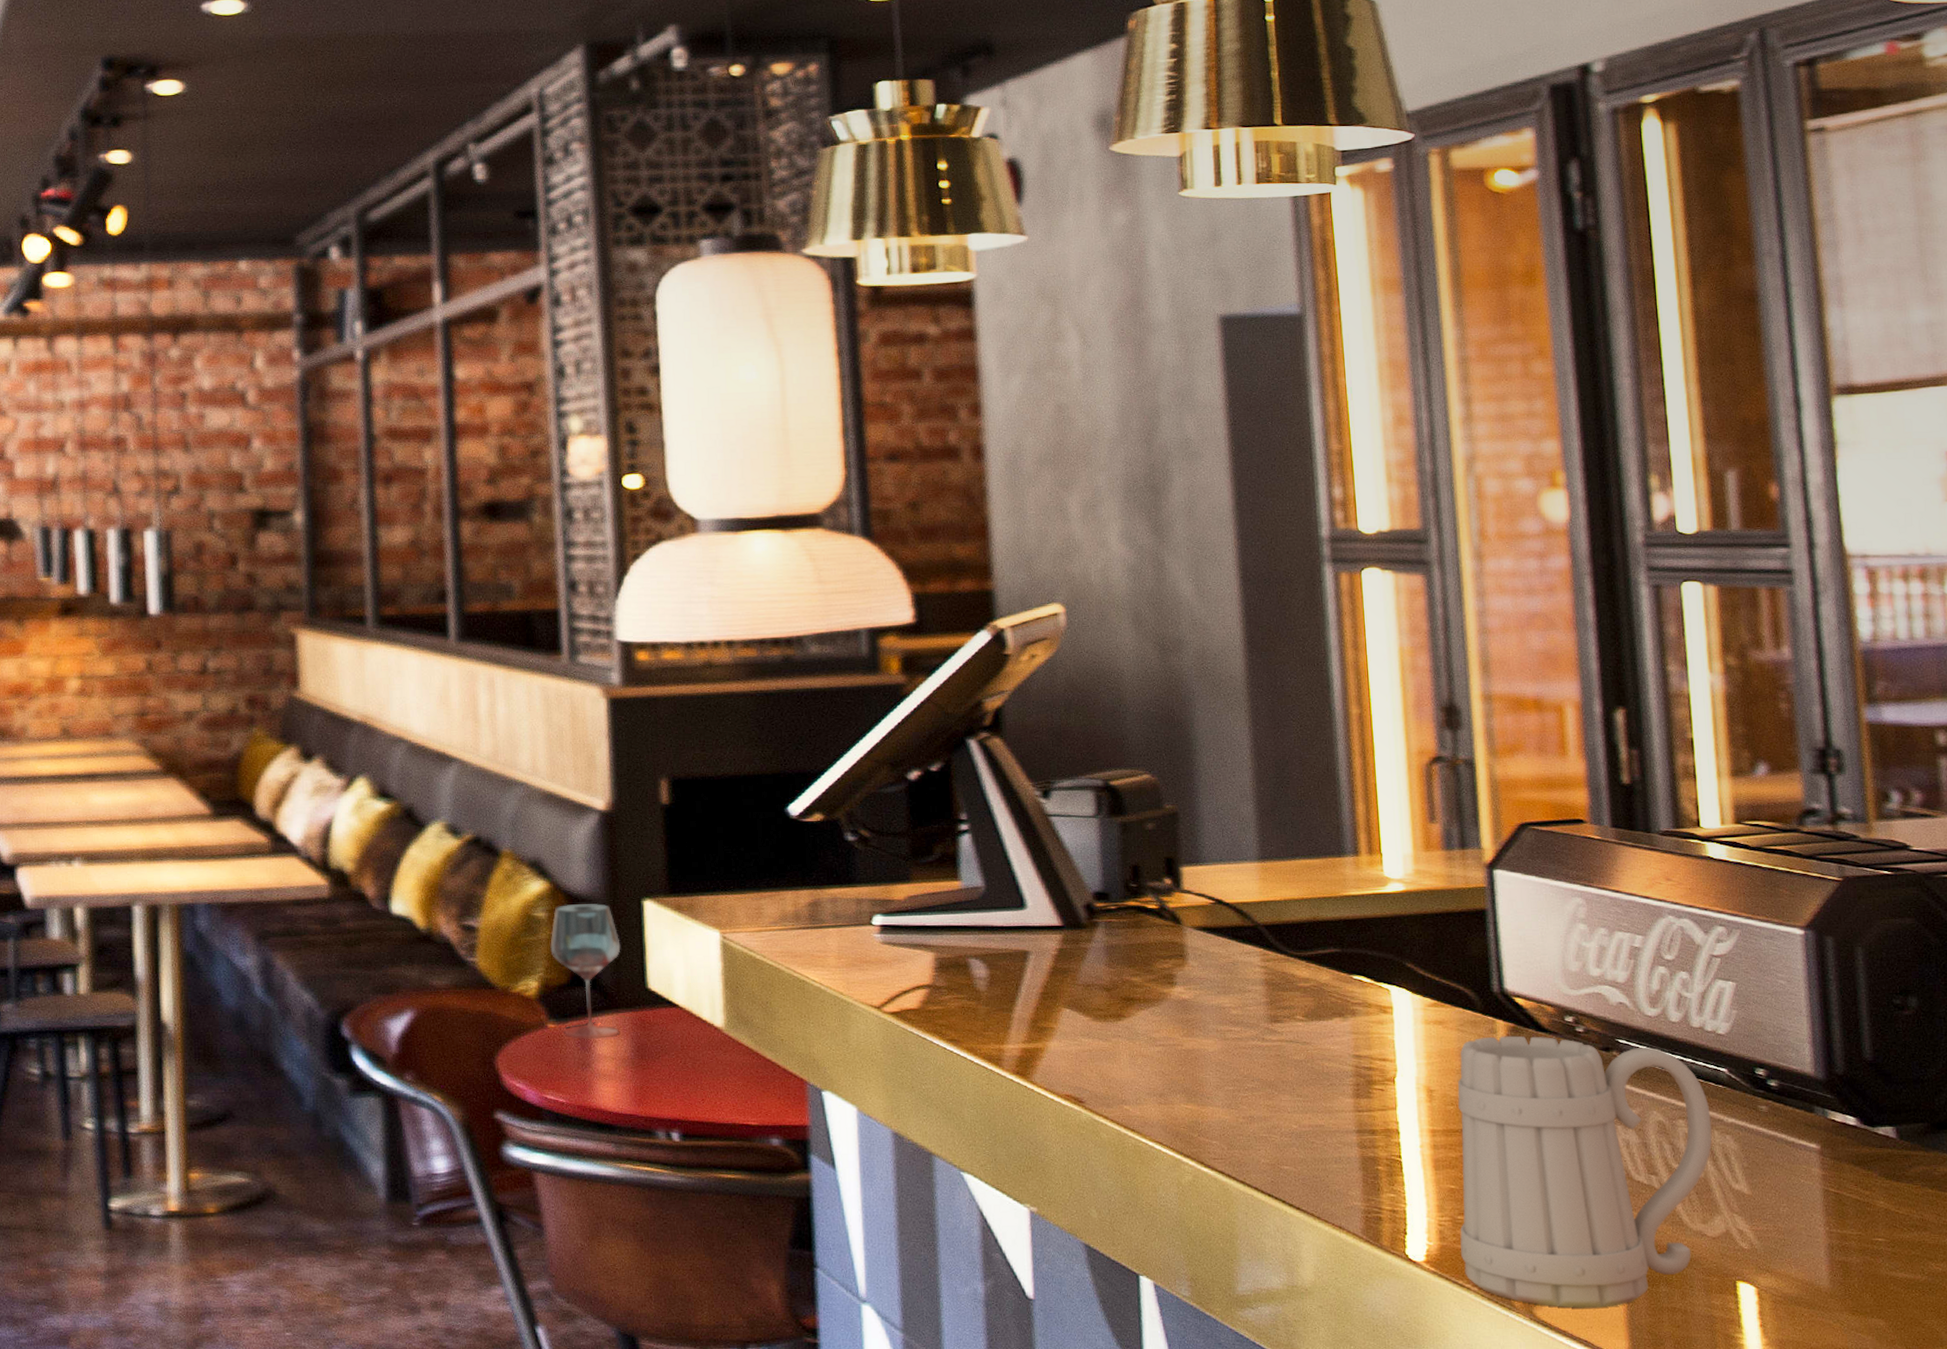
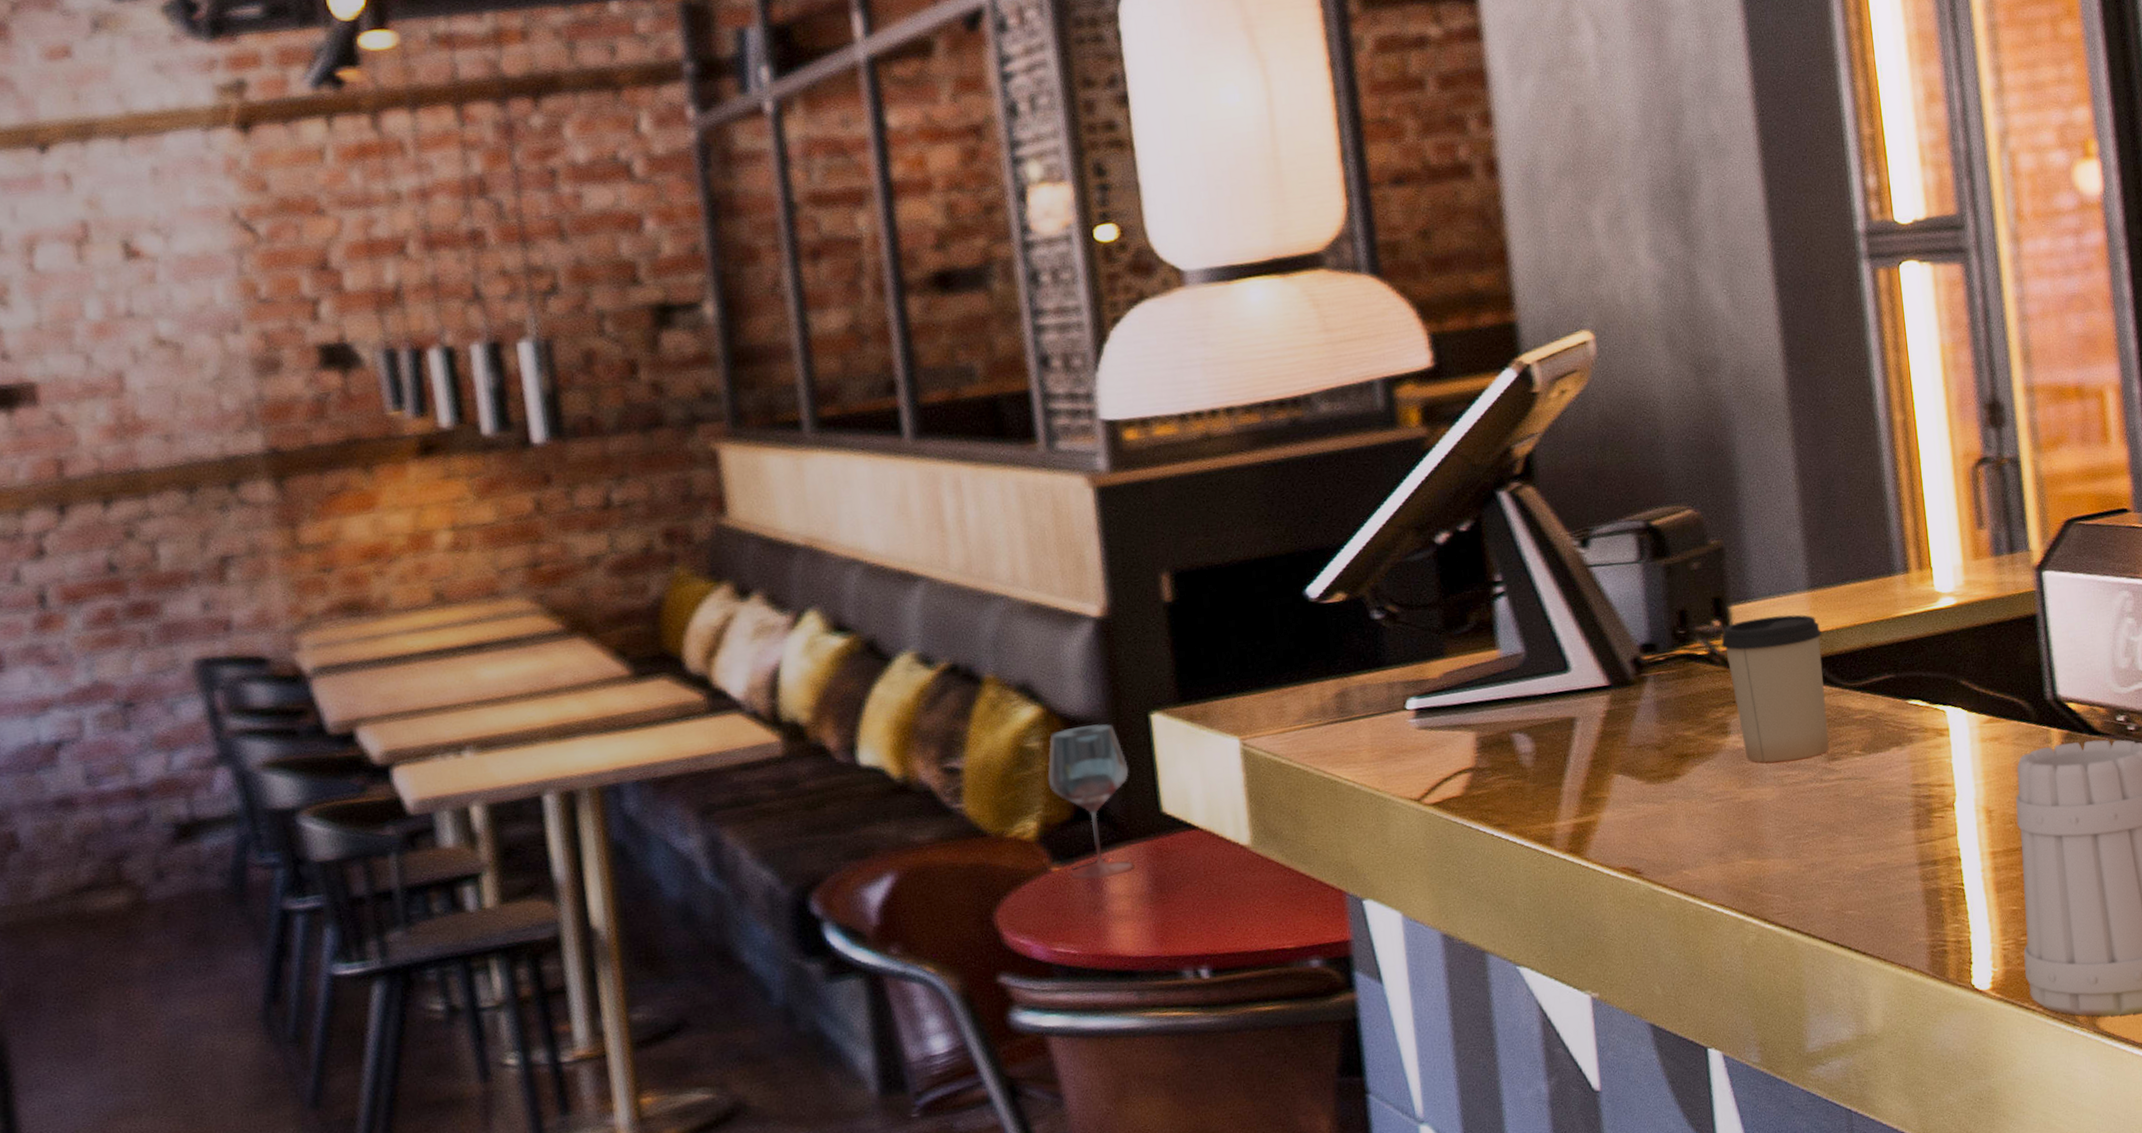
cup: none [1171,881,1273,1018] -> present [1721,614,1830,763]

